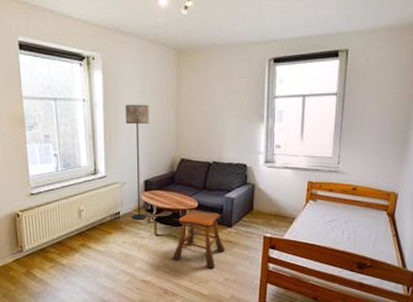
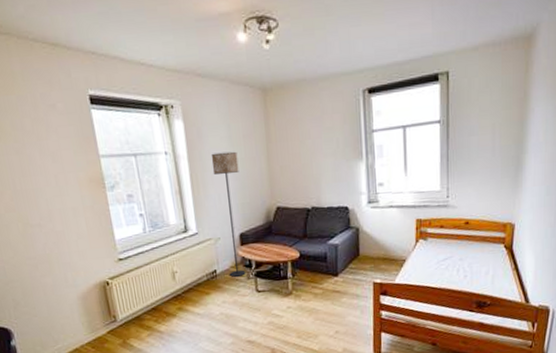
stool: present [172,210,226,269] -> none [277,260,334,322]

